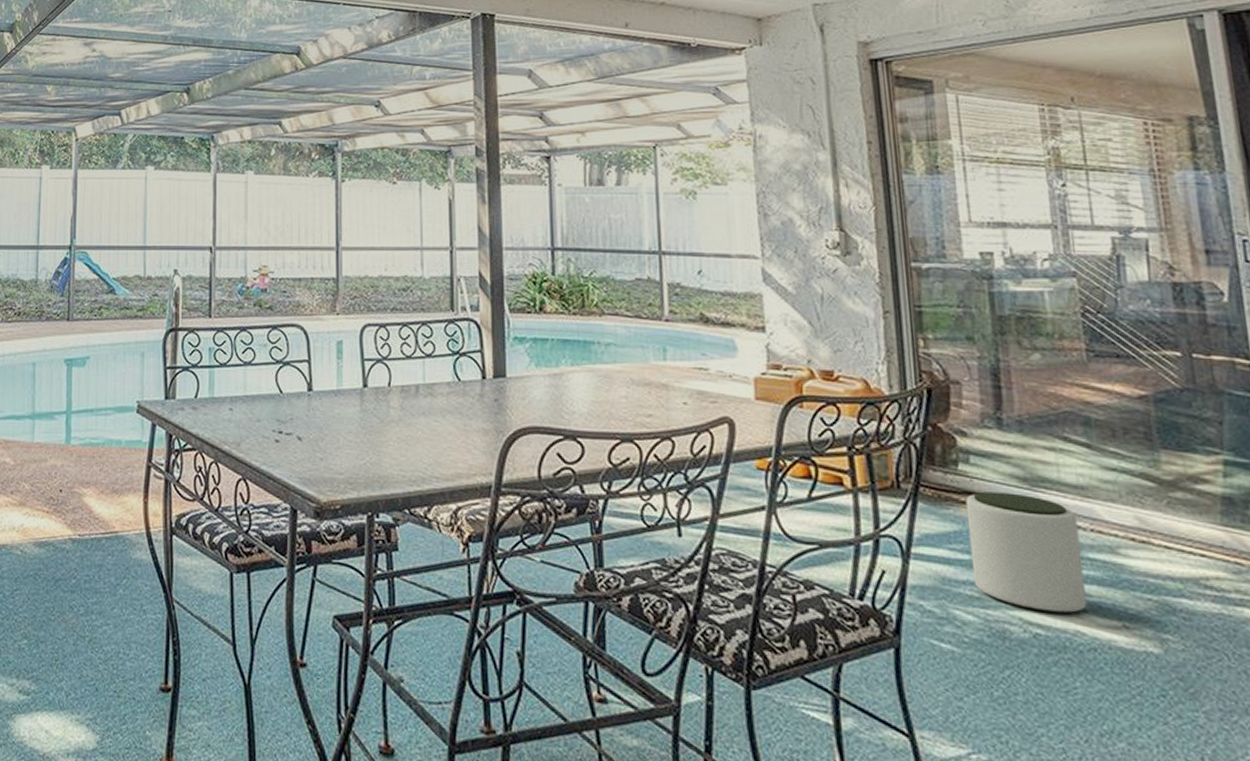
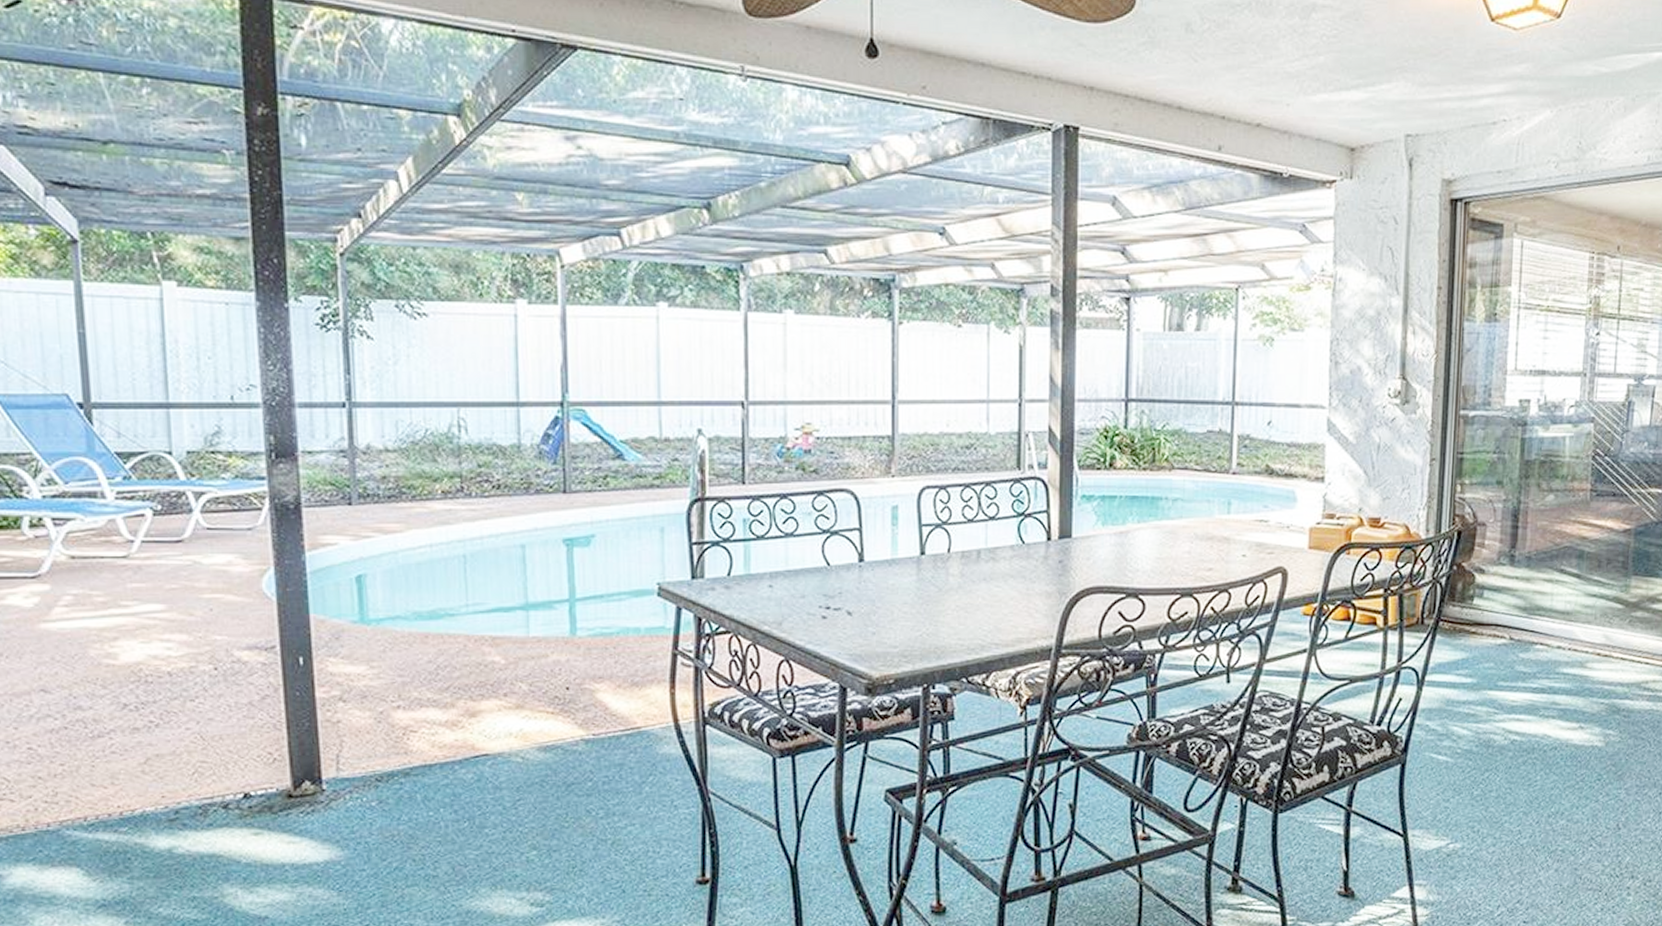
plant pot: present [965,491,1087,614] -> none [1471,621,1560,722]

